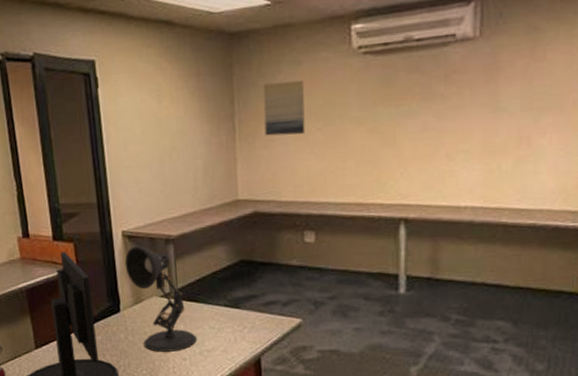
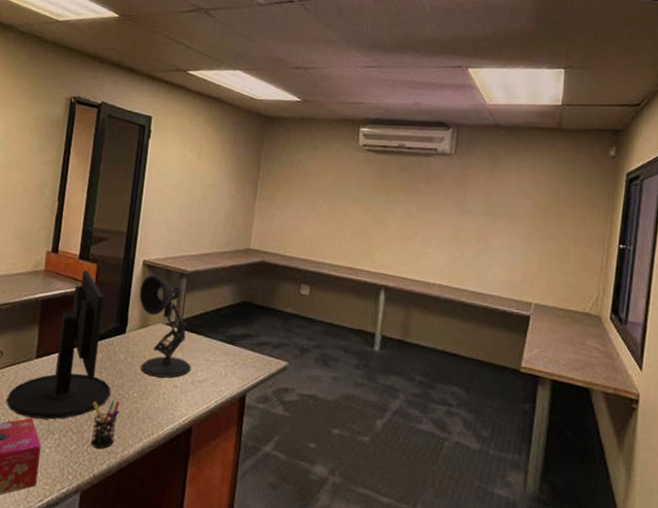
wall art: present [263,80,306,136] -> none [281,159,319,205]

